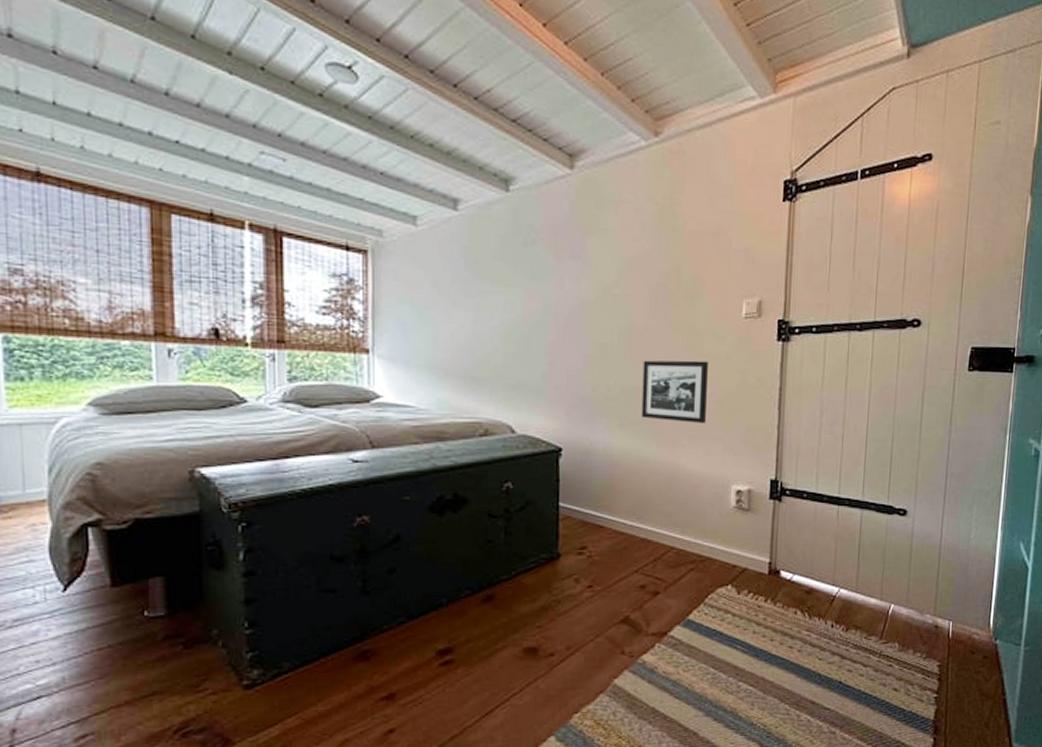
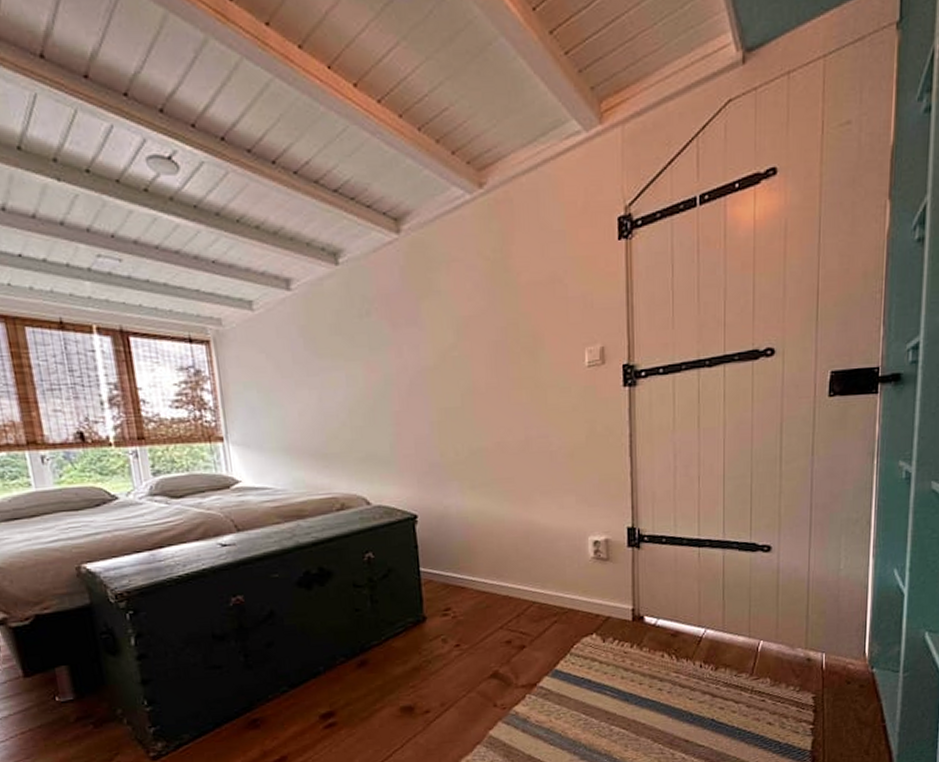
picture frame: present [641,360,708,423] -> none [488,414,557,479]

